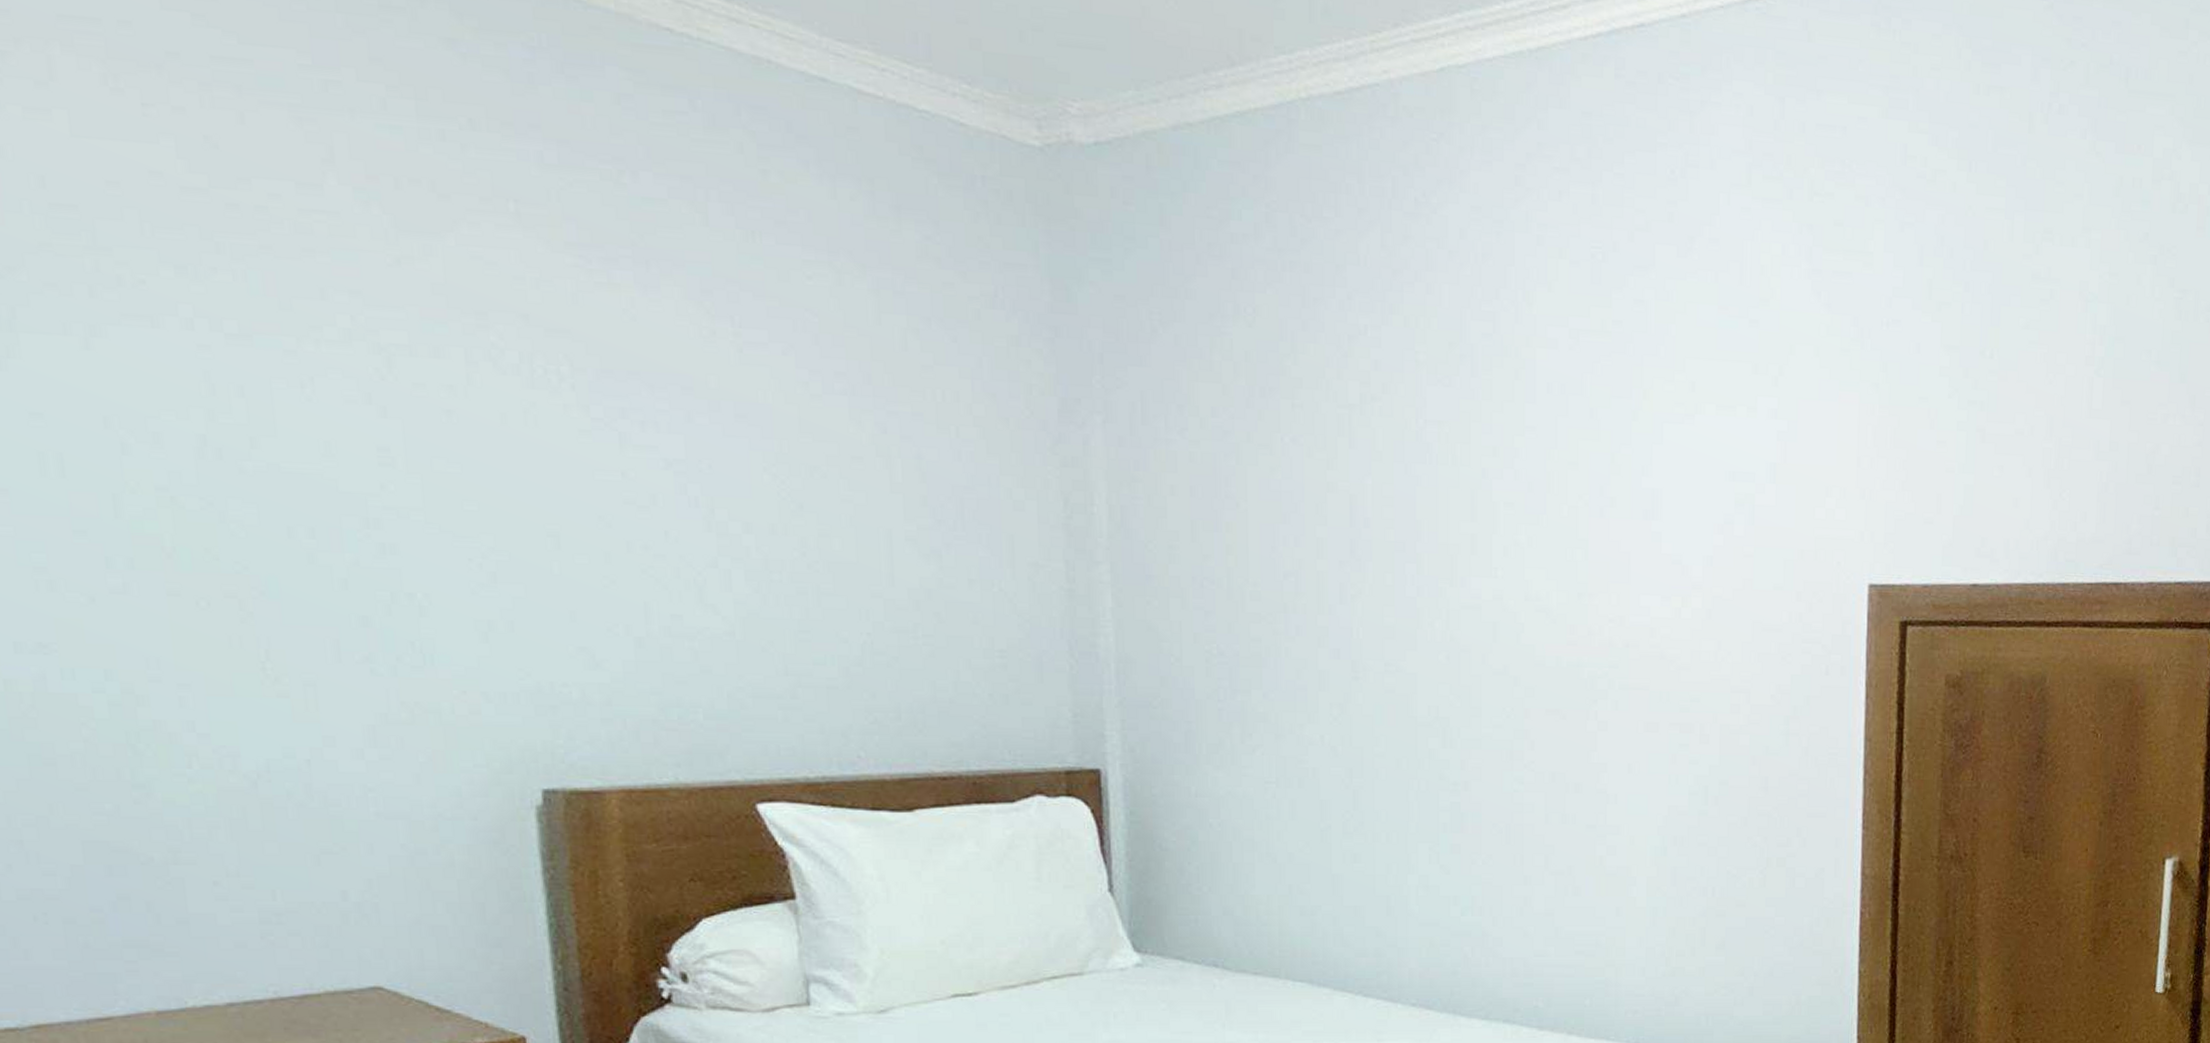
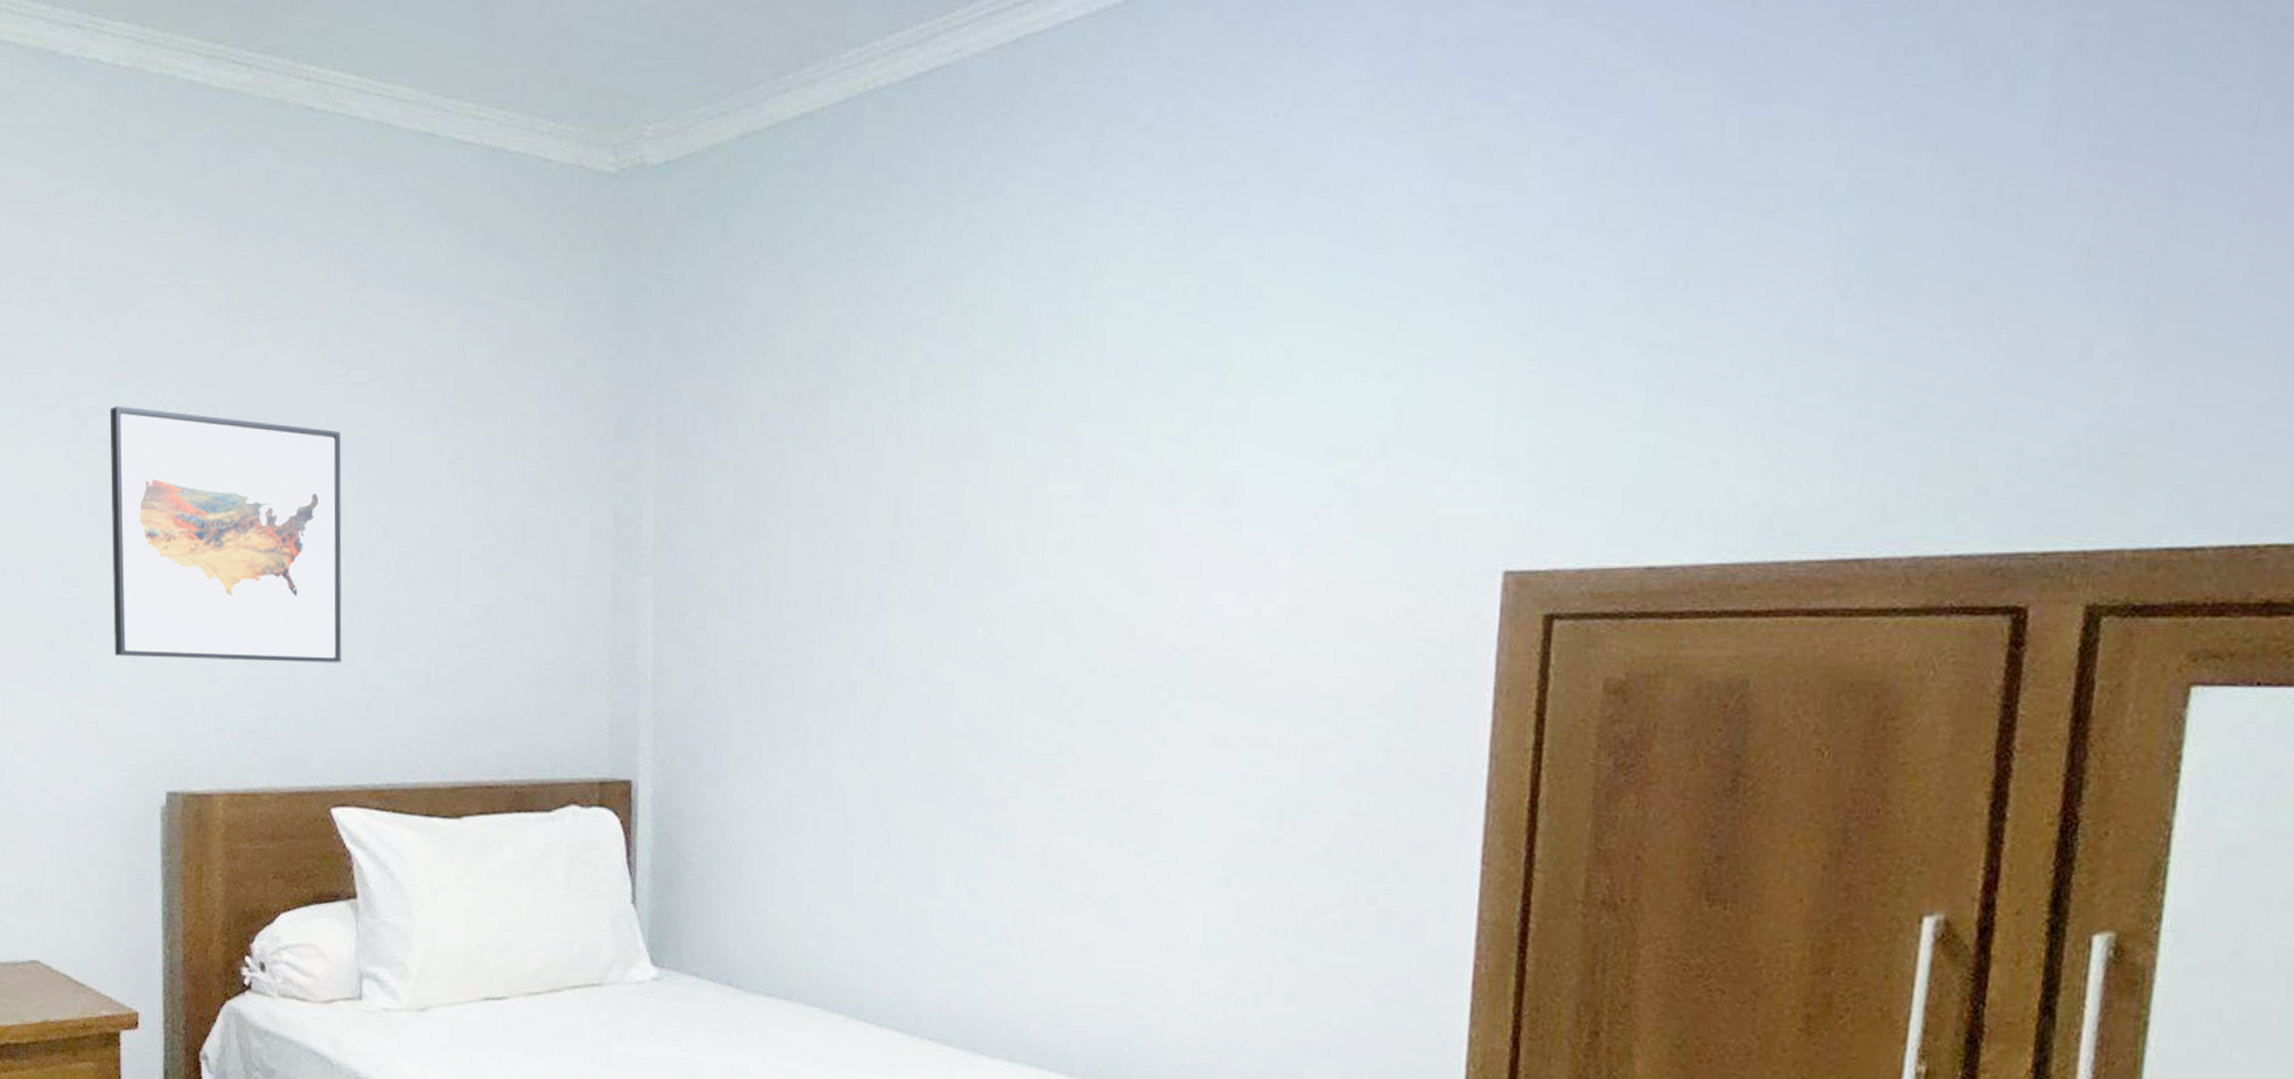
wall art: none [424,346,757,648] -> present [109,406,342,663]

